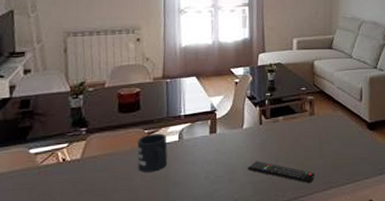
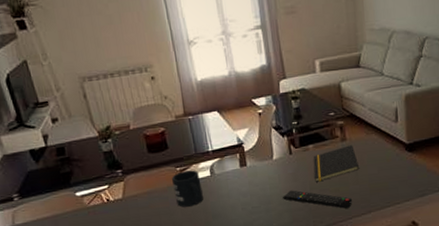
notepad: none [281,120,325,154] -> present [313,145,360,182]

